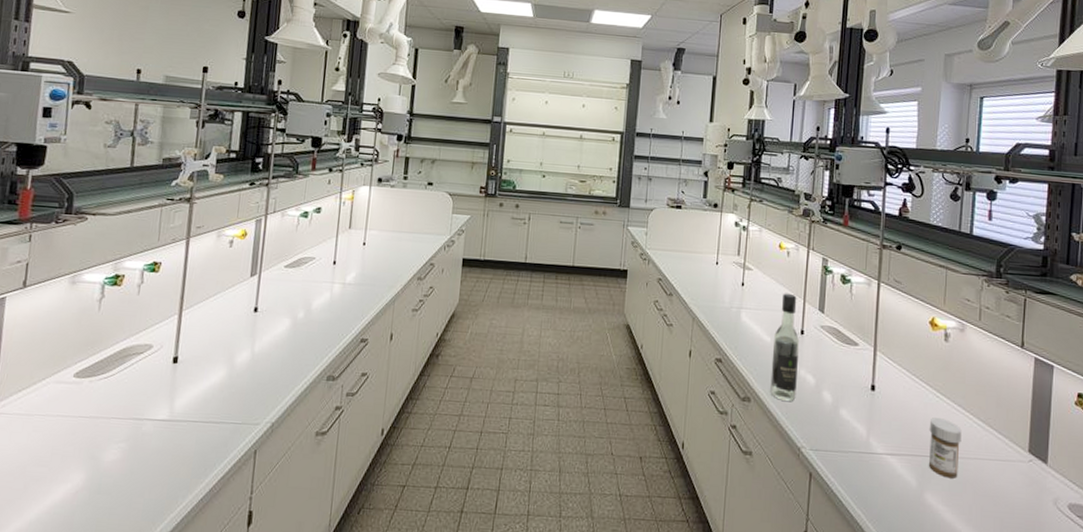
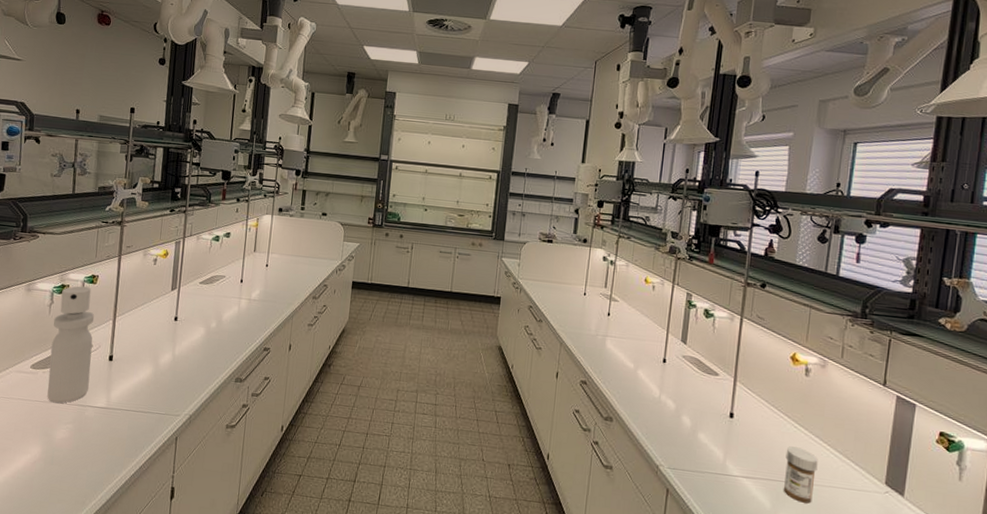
spray bottle: none [94,275,156,418] -> present [47,286,95,404]
bottle: present [770,293,800,401] -> none [631,324,662,423]

